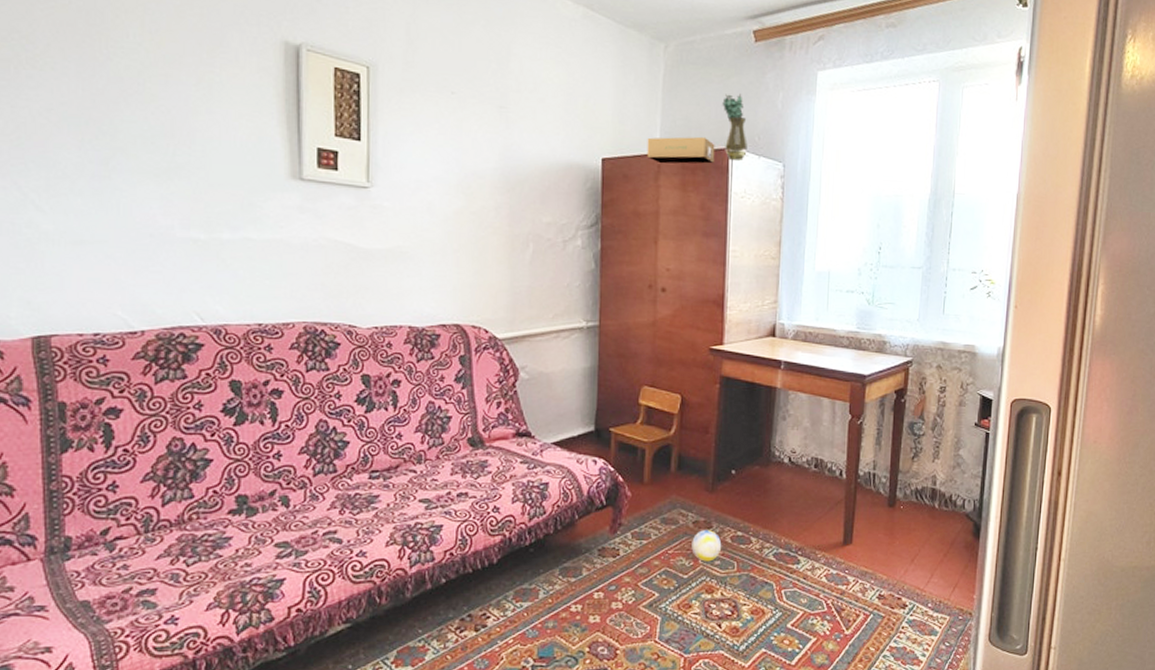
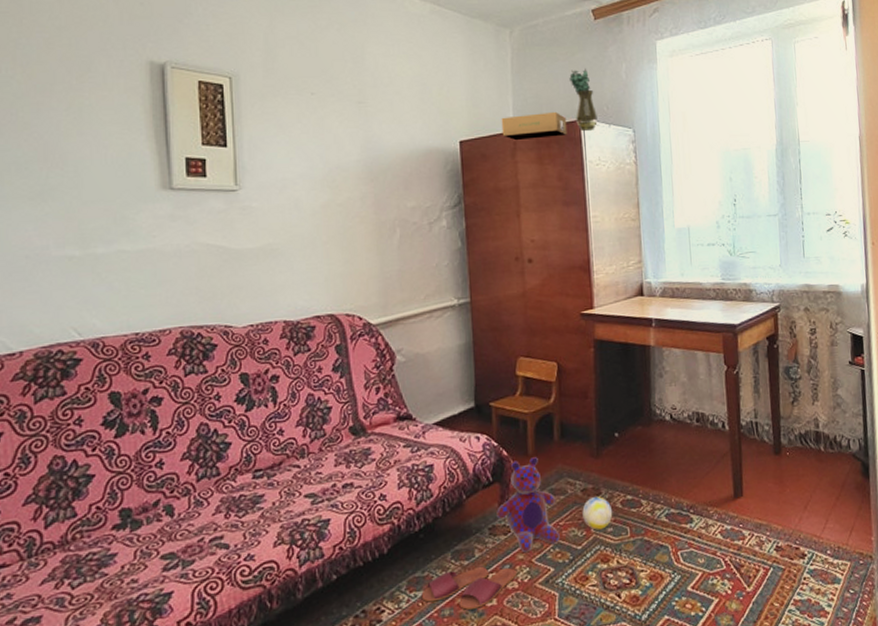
slippers: none [527,584,623,624] -> present [421,566,518,610]
stuffed animal: none [607,484,667,577] -> present [497,456,560,553]

